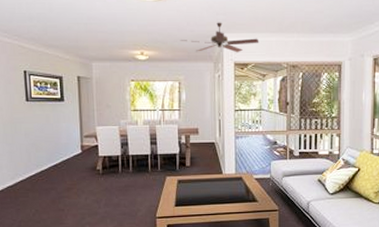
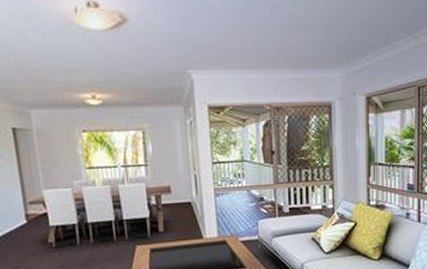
ceiling fan: present [180,22,259,53] -> none [140,56,236,94]

